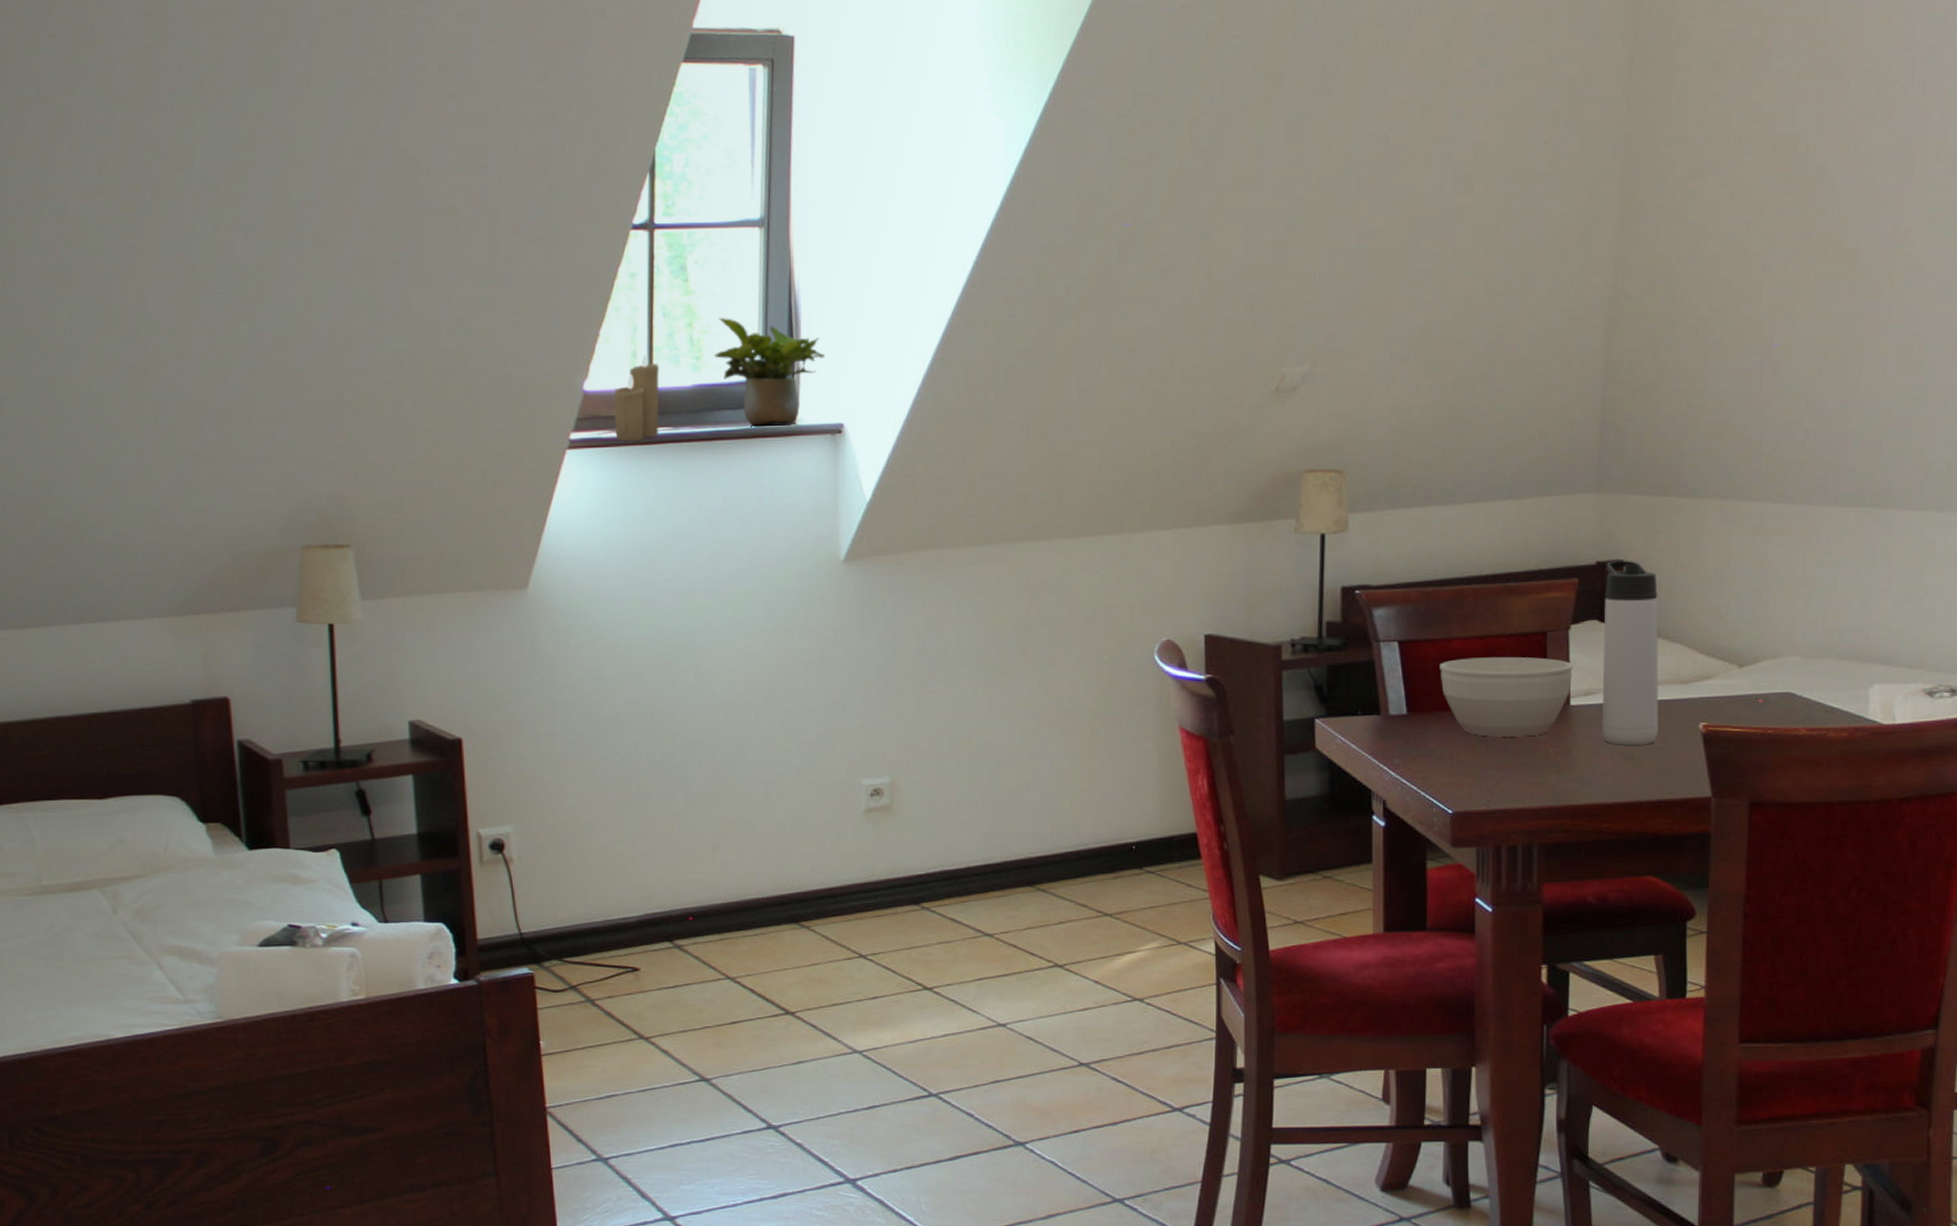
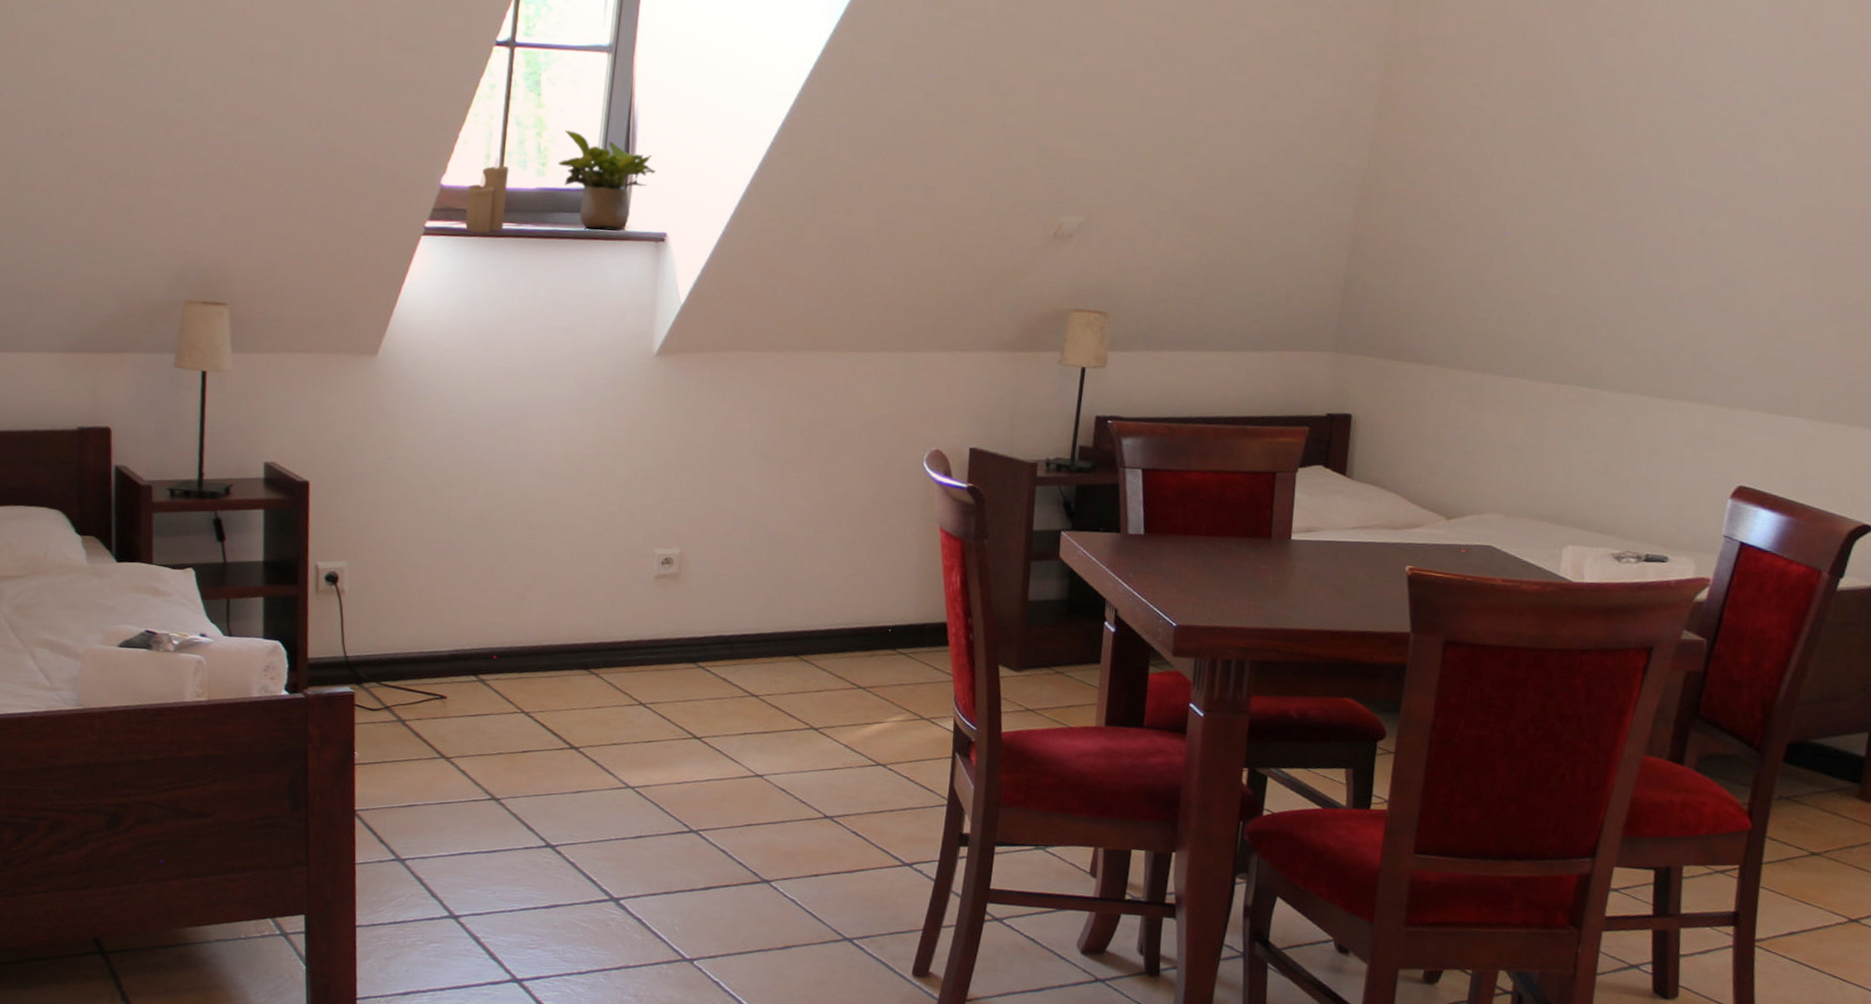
bowl: present [1440,657,1573,737] -> none [1177,489,1297,564]
thermos bottle: present [1602,560,1658,746] -> none [1317,413,1380,582]

